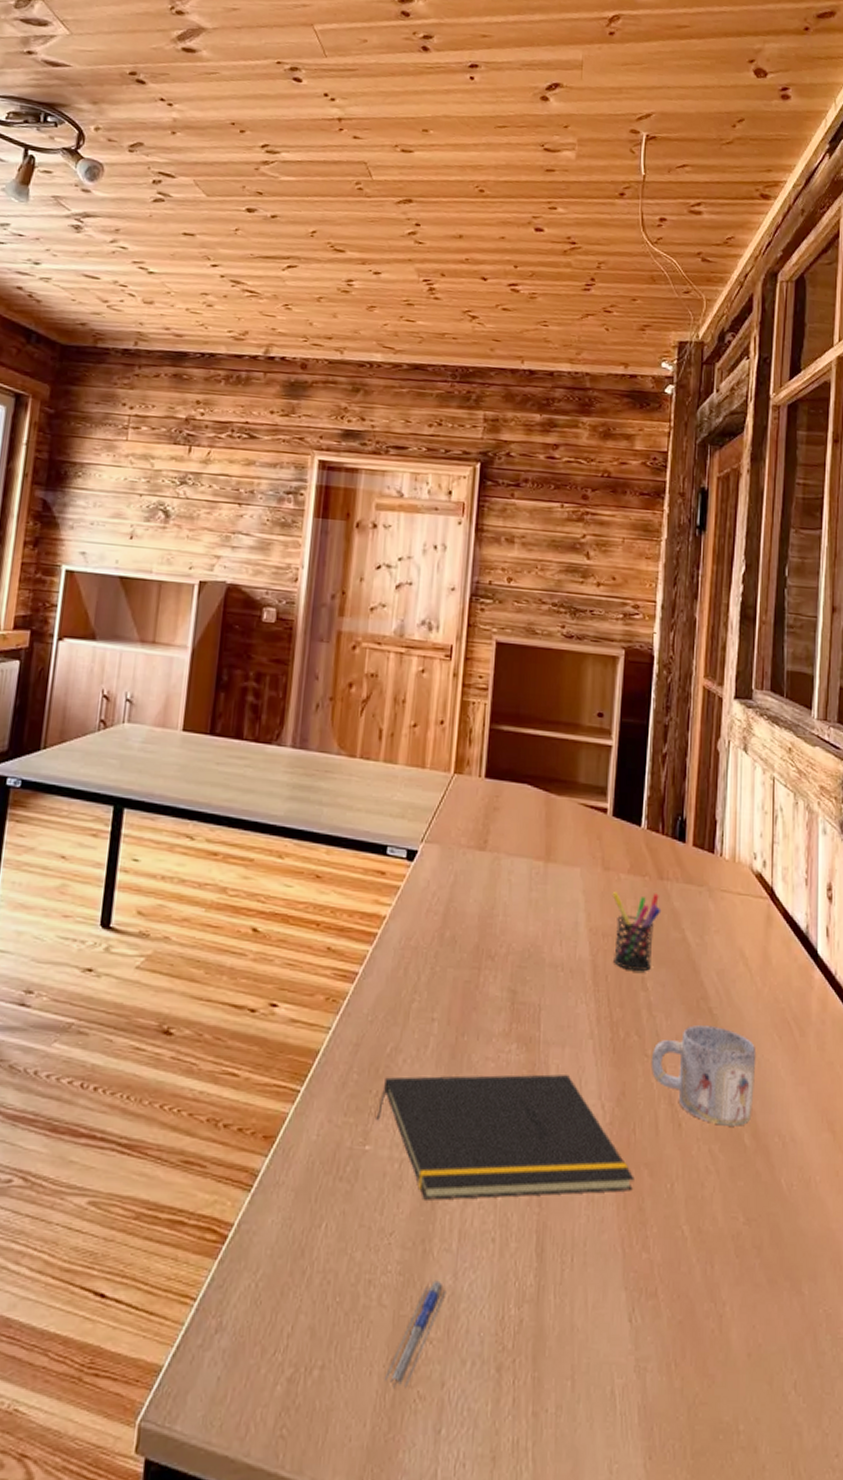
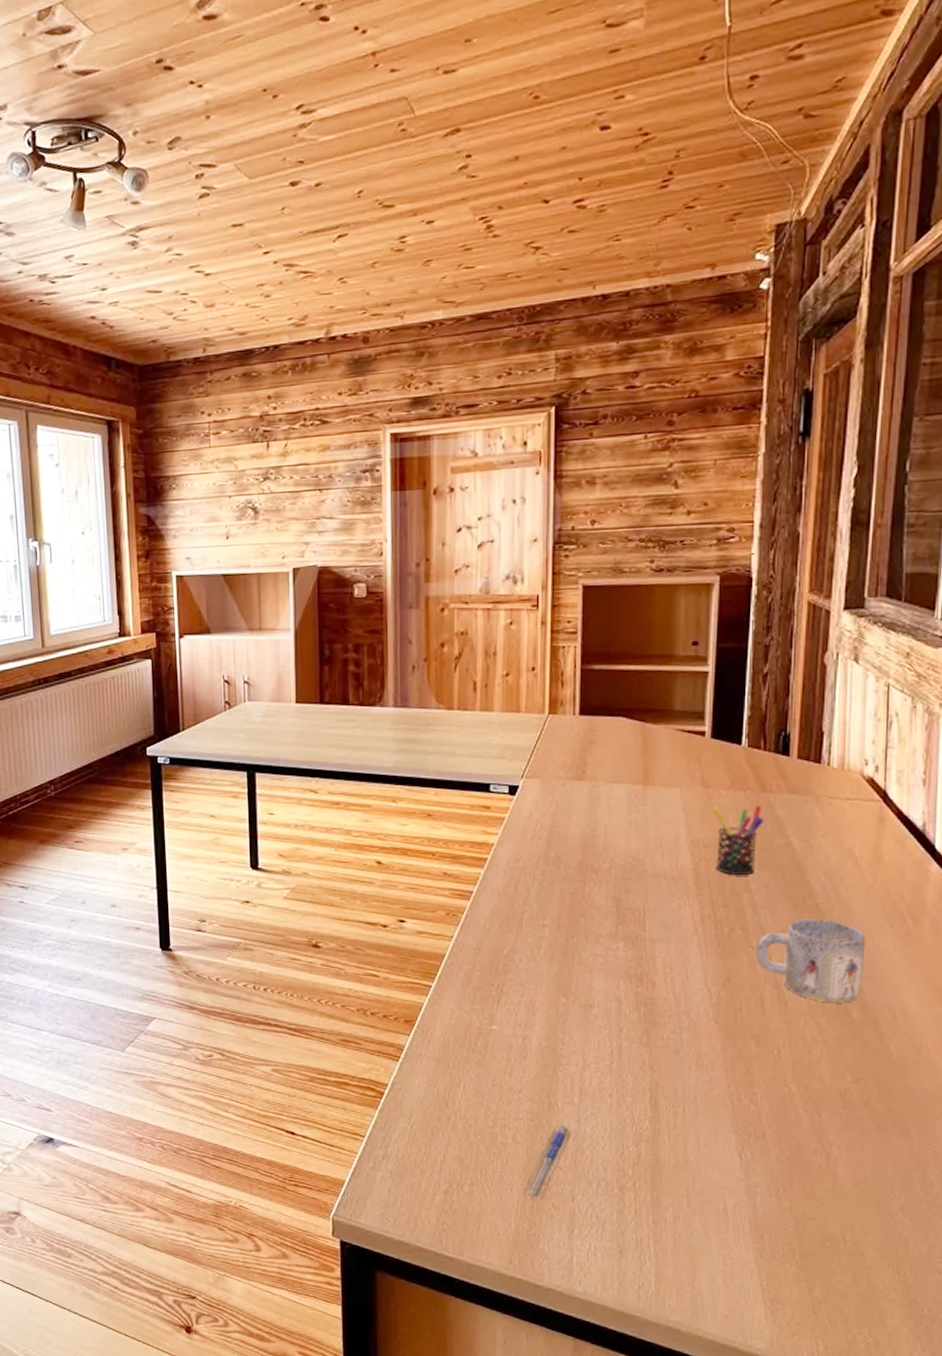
notepad: present [376,1074,634,1200] -> none [499,966,742,1066]

